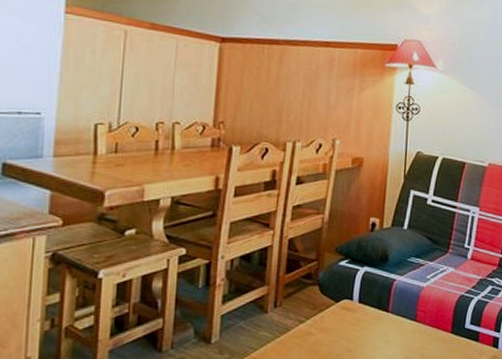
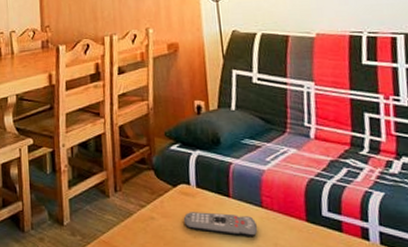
remote control: none [341,326,409,349] -> present [183,212,258,238]

